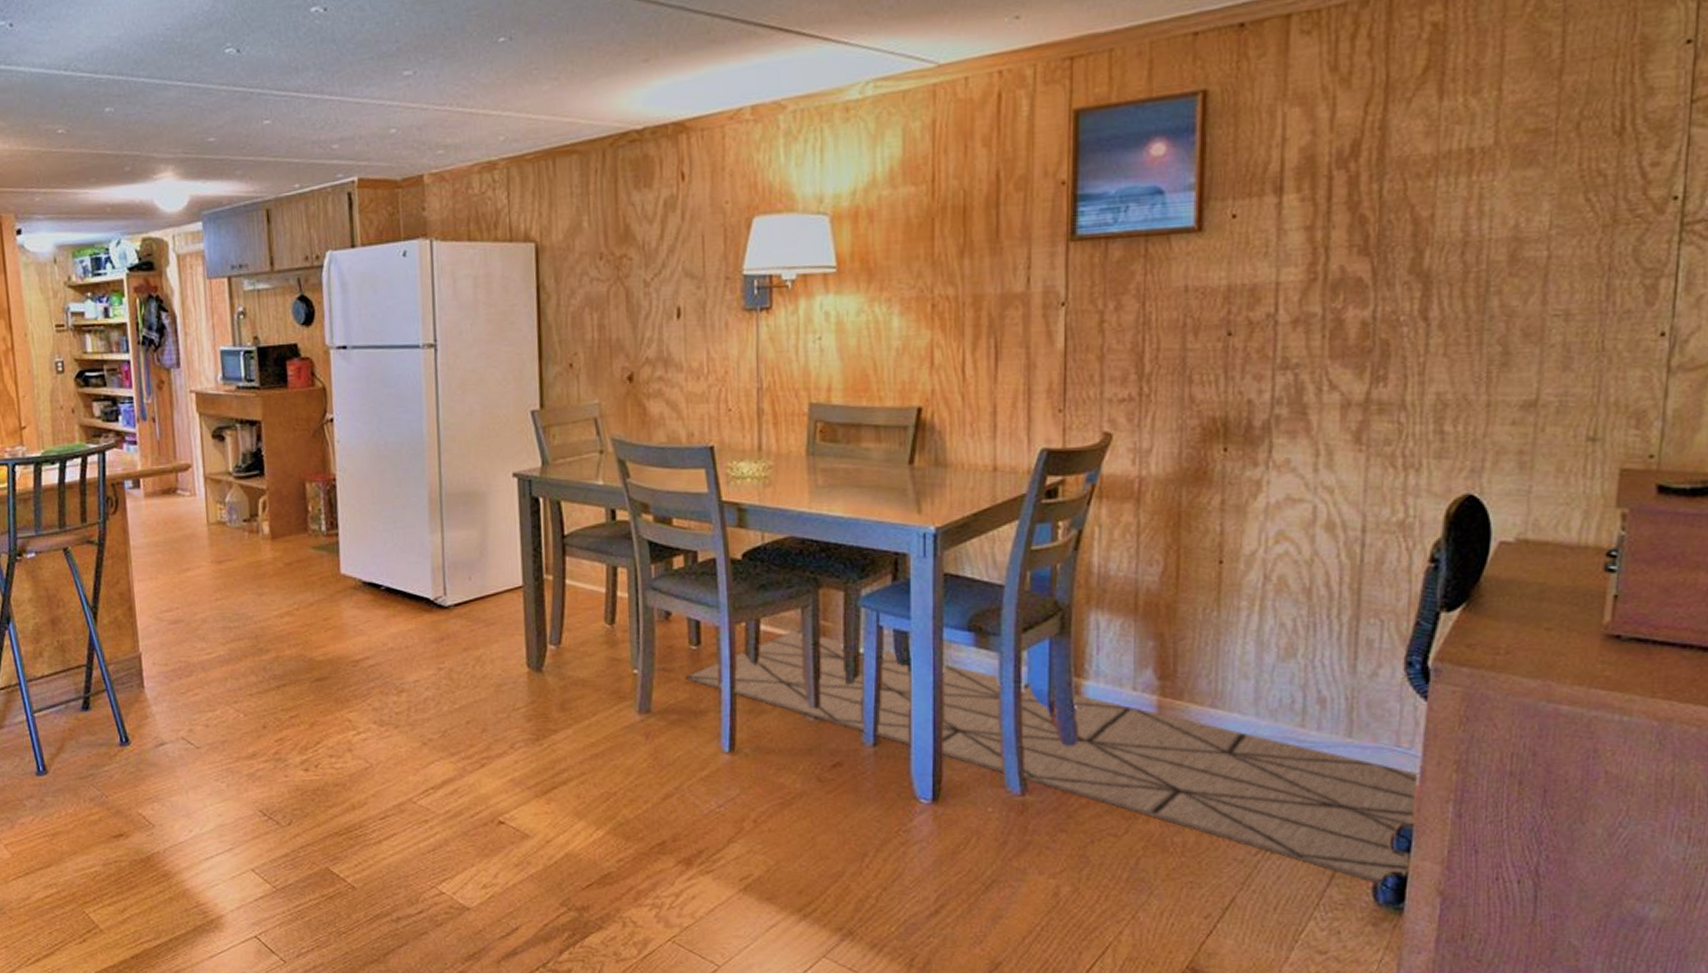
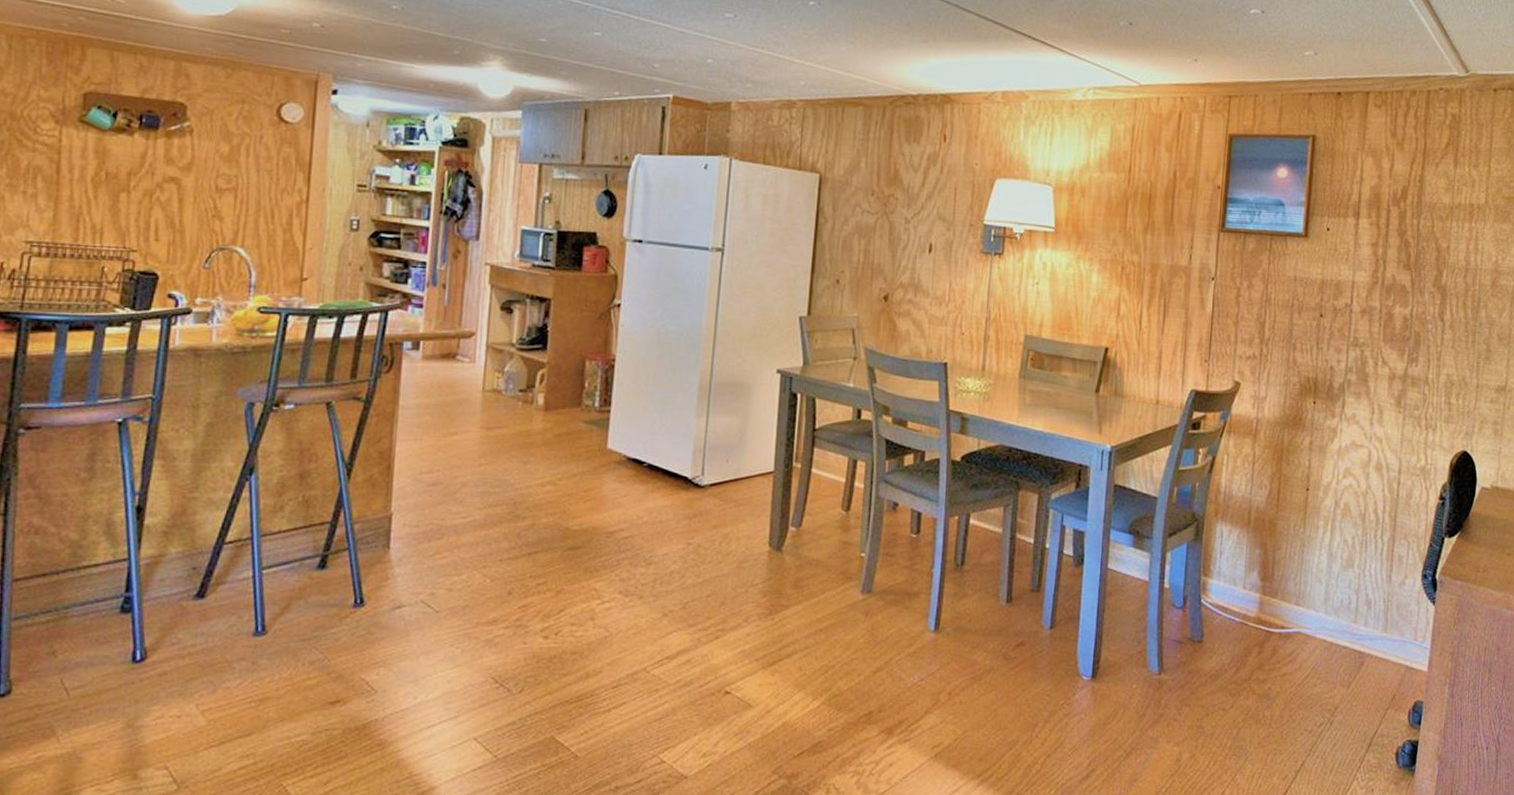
rug: present [685,629,1420,884] -> none [904,524,1429,750]

